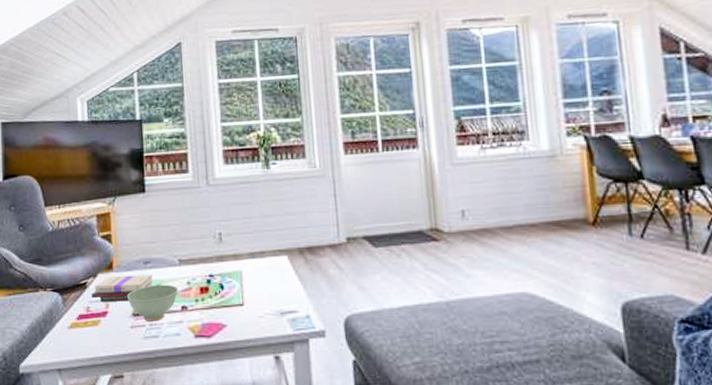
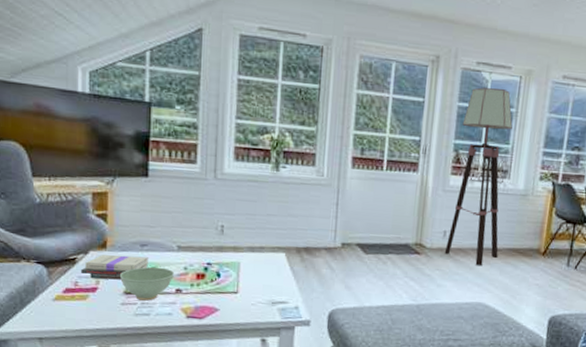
floor lamp: none [459,43,535,248] -> present [444,87,513,266]

